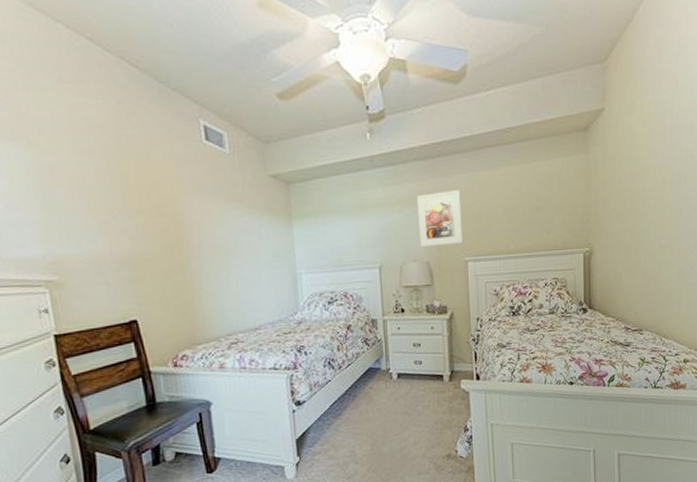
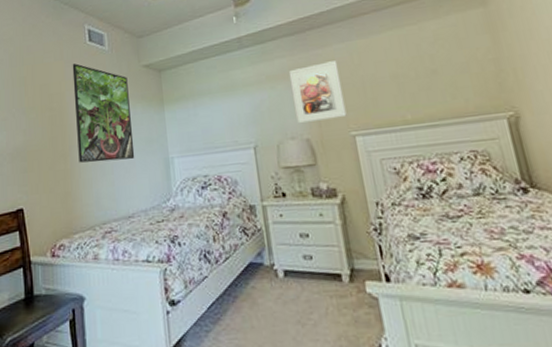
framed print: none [186,165,262,275] -> present [72,63,135,163]

